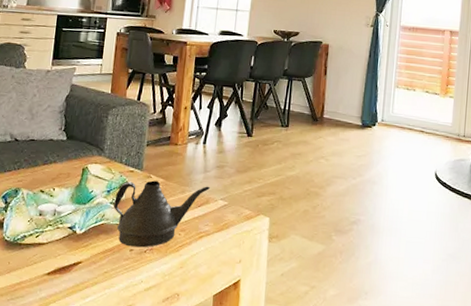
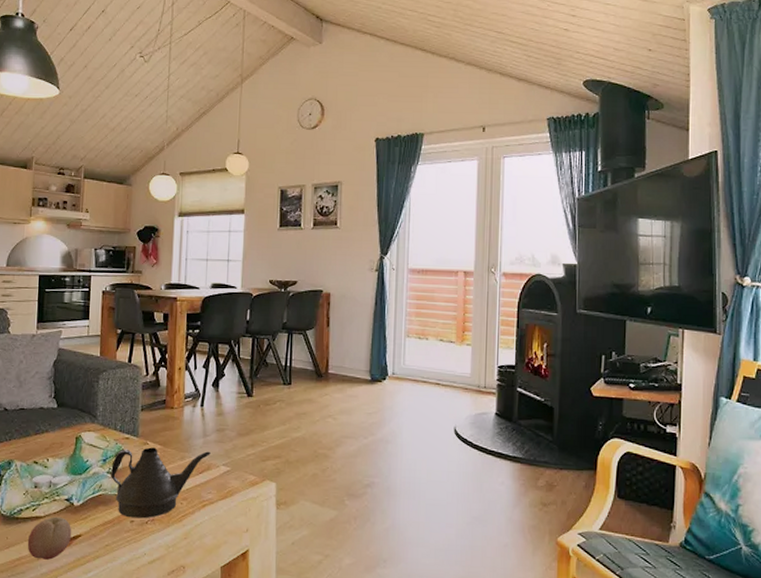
fruit: none [28,243,73,285] -> present [27,516,72,560]

